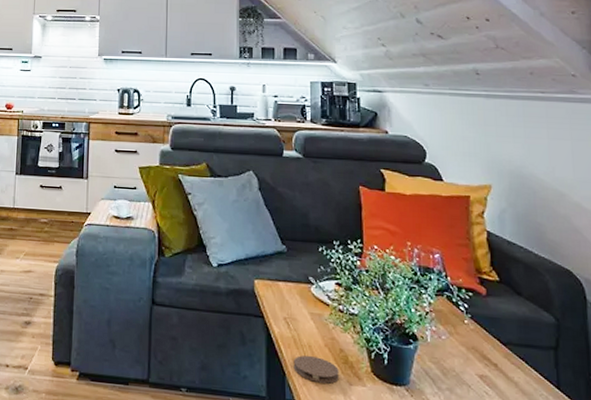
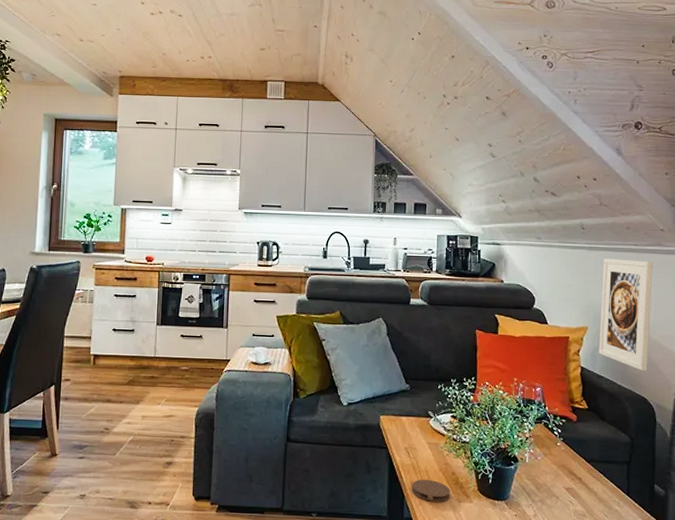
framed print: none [504,108,570,239] -> present [598,259,653,371]

